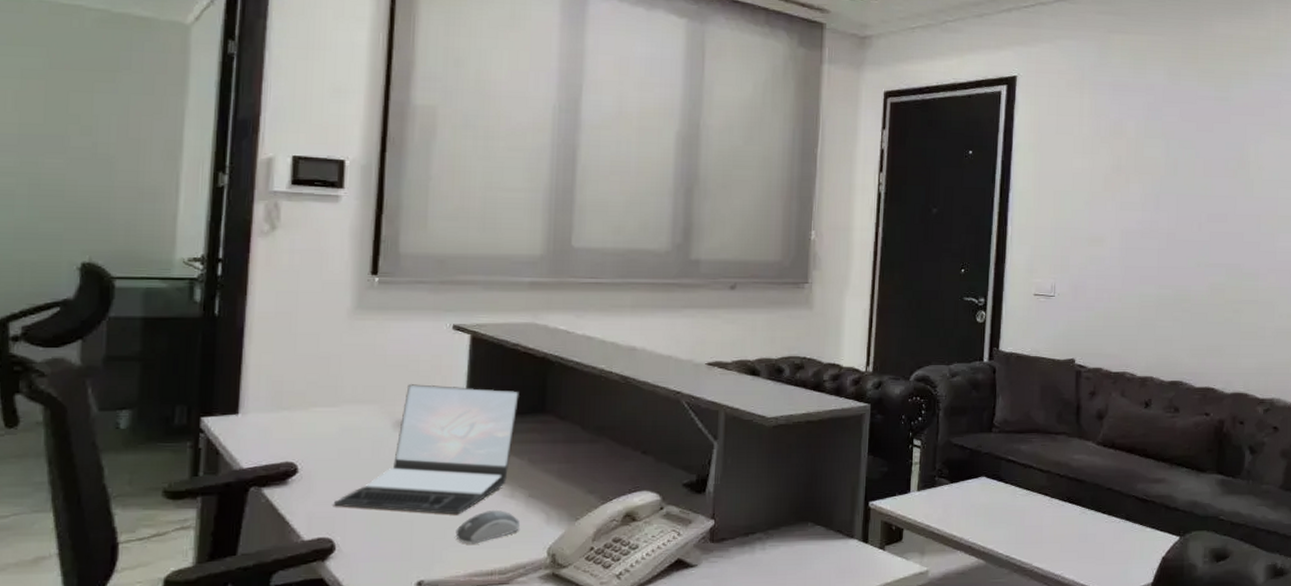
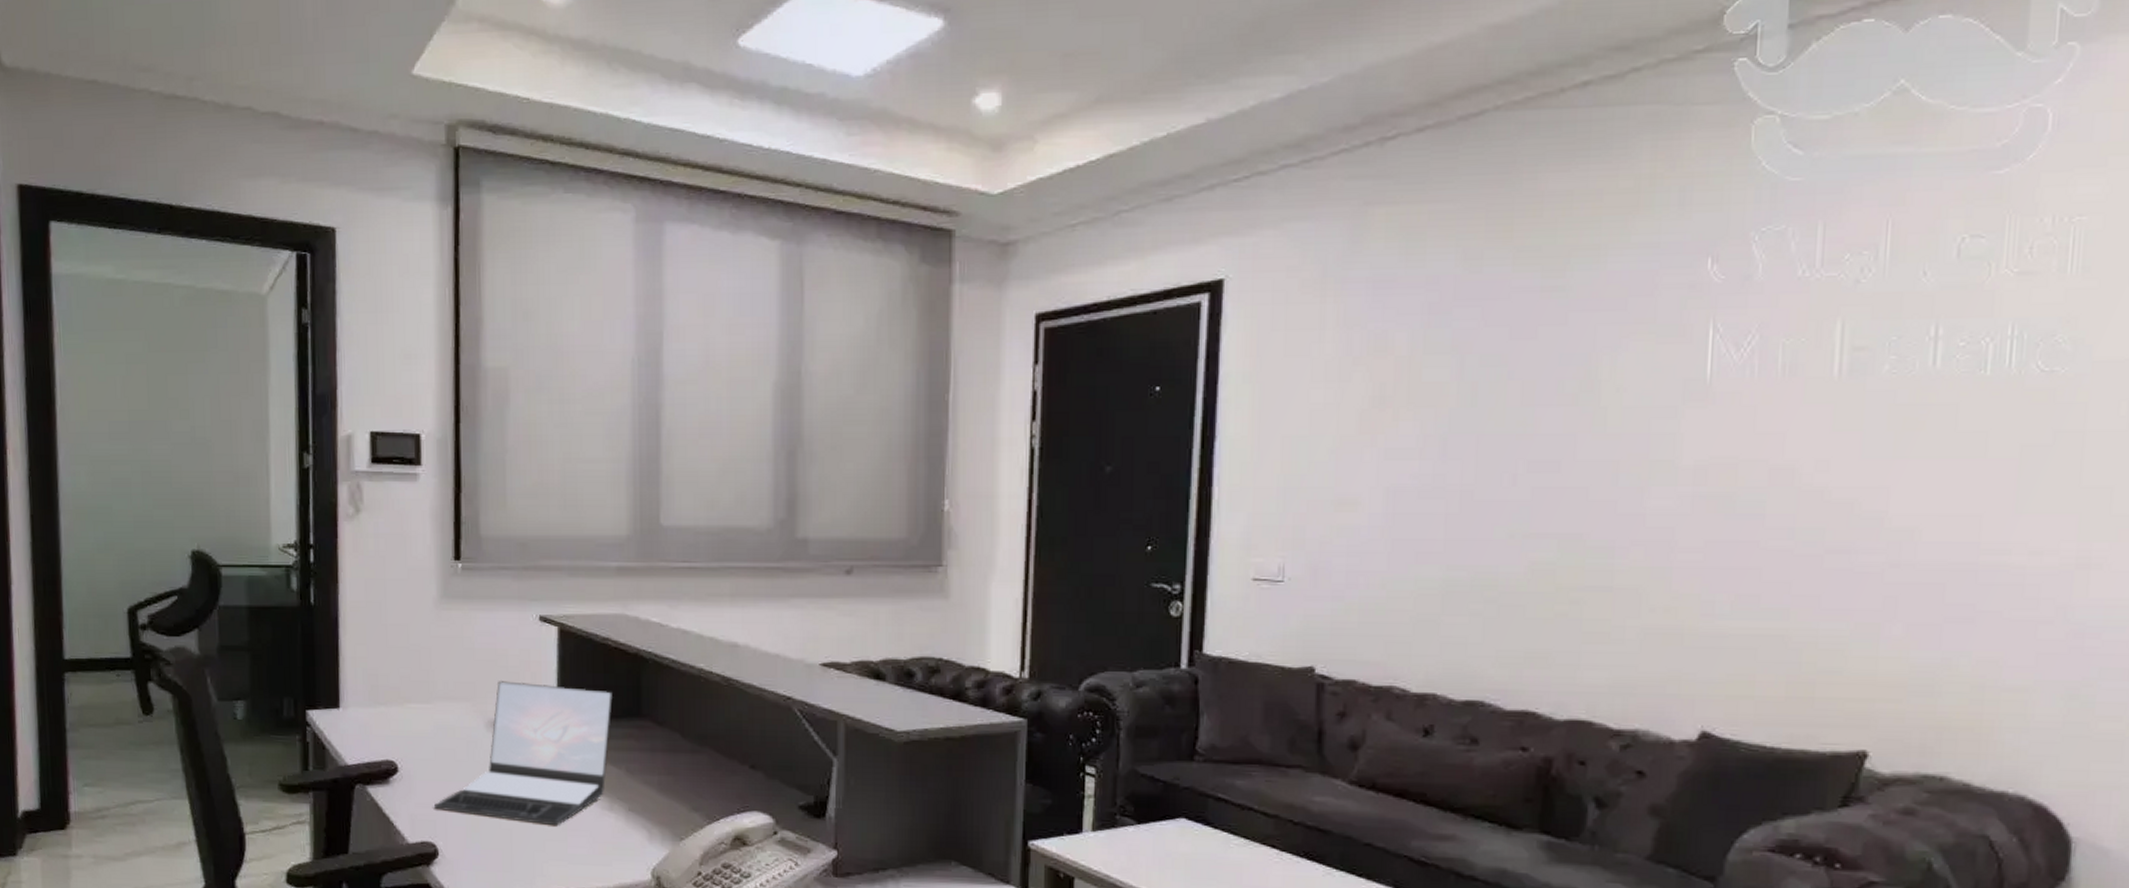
computer mouse: present [455,509,521,544] -> none [555,822,622,859]

